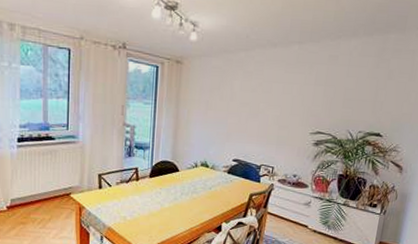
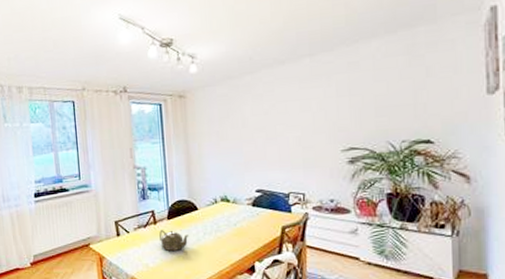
teapot: none [140,187,167,207] -> present [159,230,189,251]

